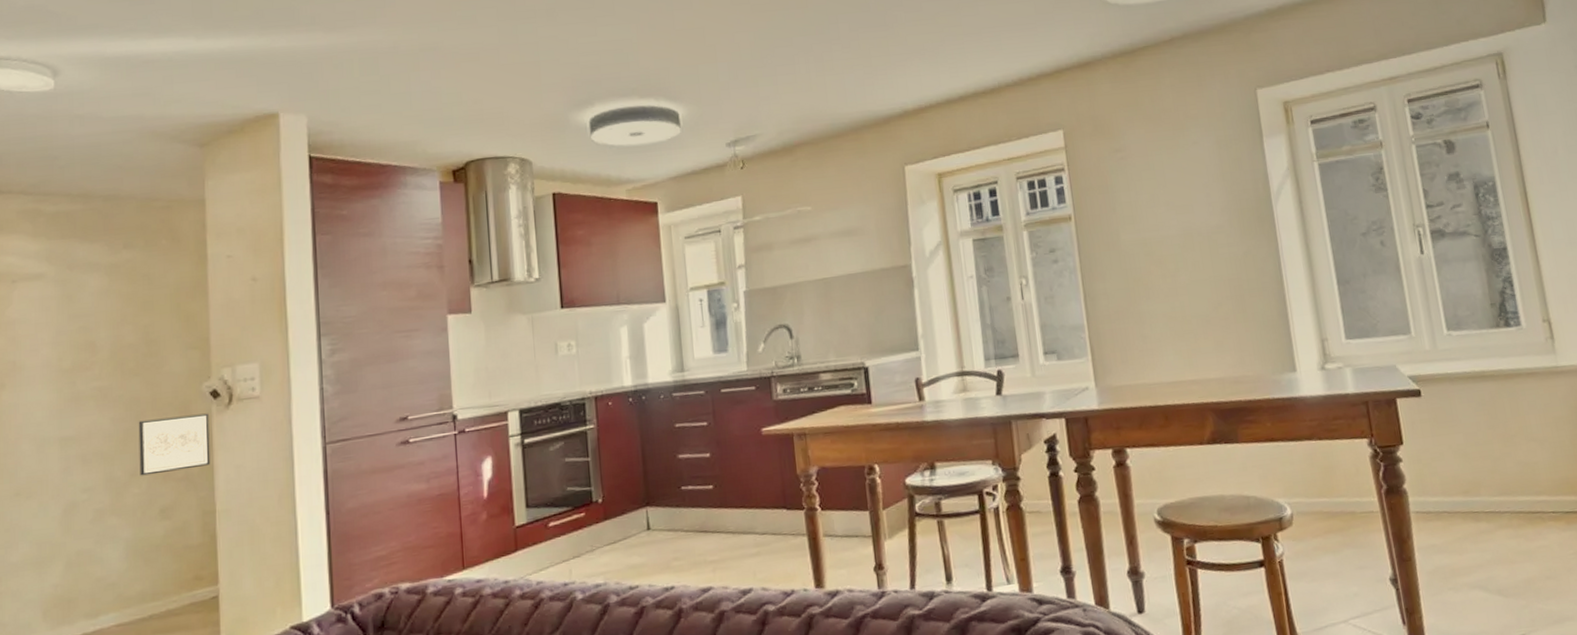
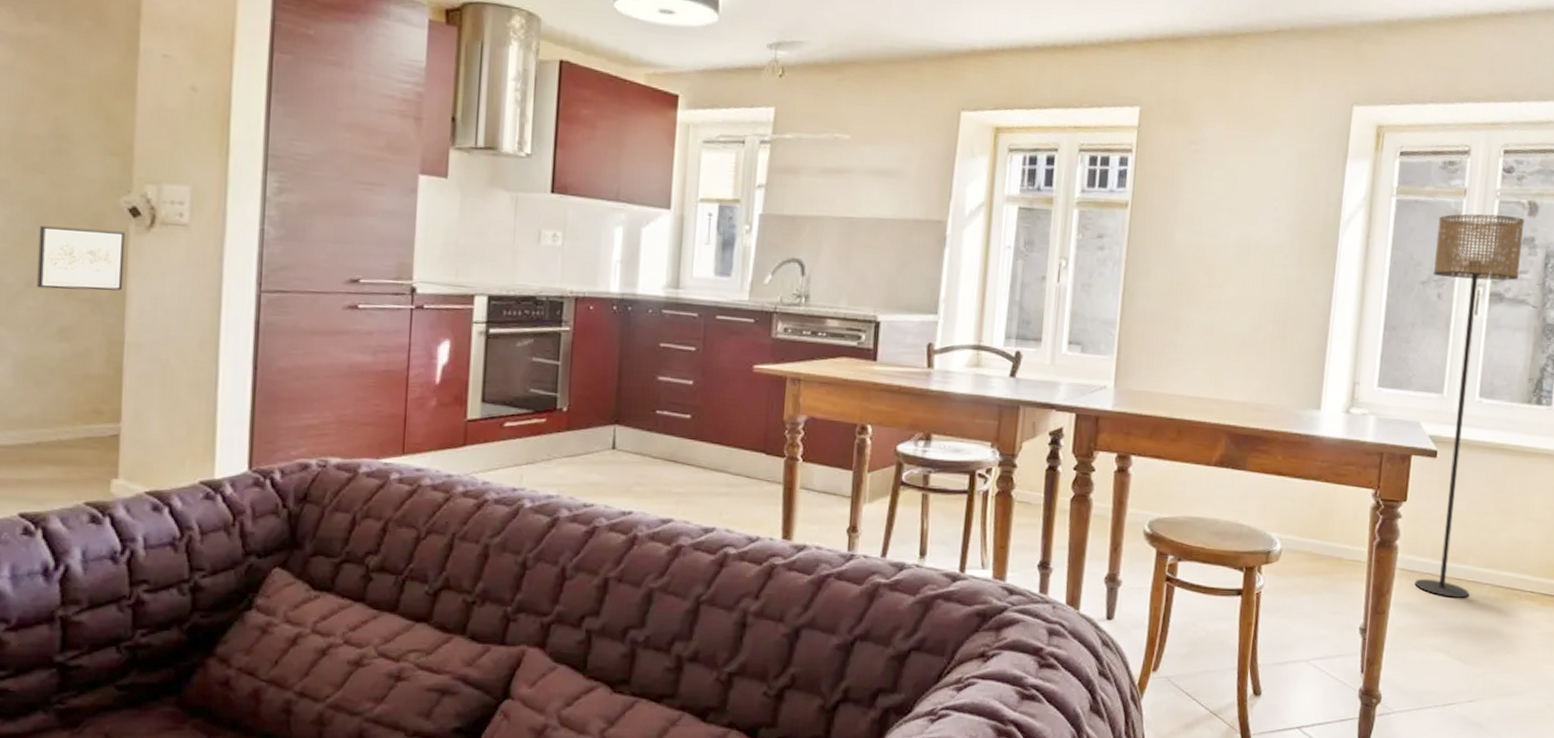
floor lamp: none [1363,156,1492,533] -> present [1414,214,1525,599]

